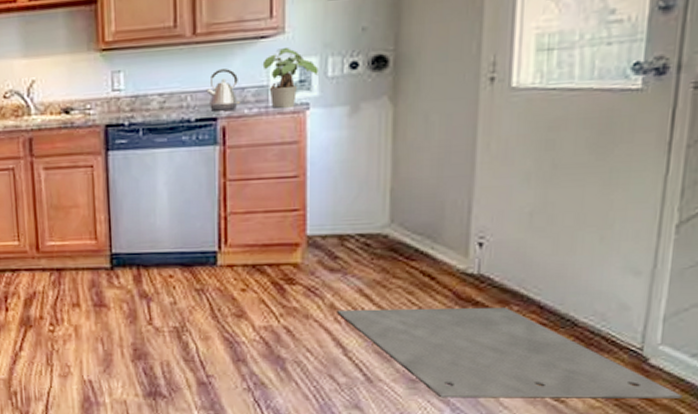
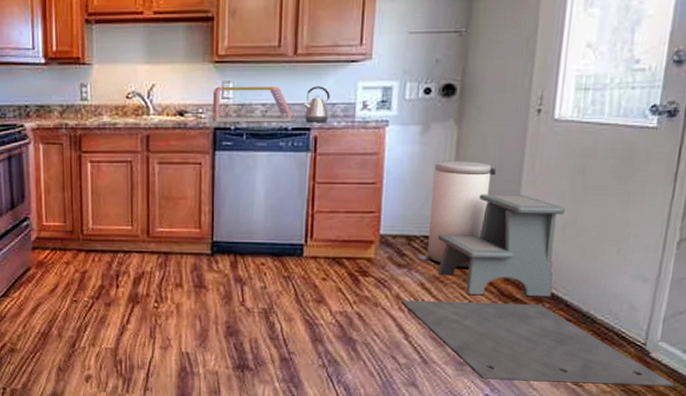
dish rack: none [101,73,196,119] -> present [212,86,293,123]
potted plant: present [262,47,318,110] -> none [351,71,398,124]
pedal bin: none [352,143,443,271] -> present [417,160,496,270]
step stool: none [376,179,531,301] -> present [437,194,564,297]

